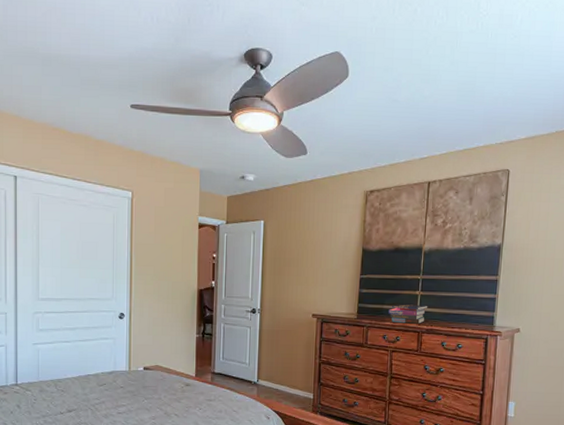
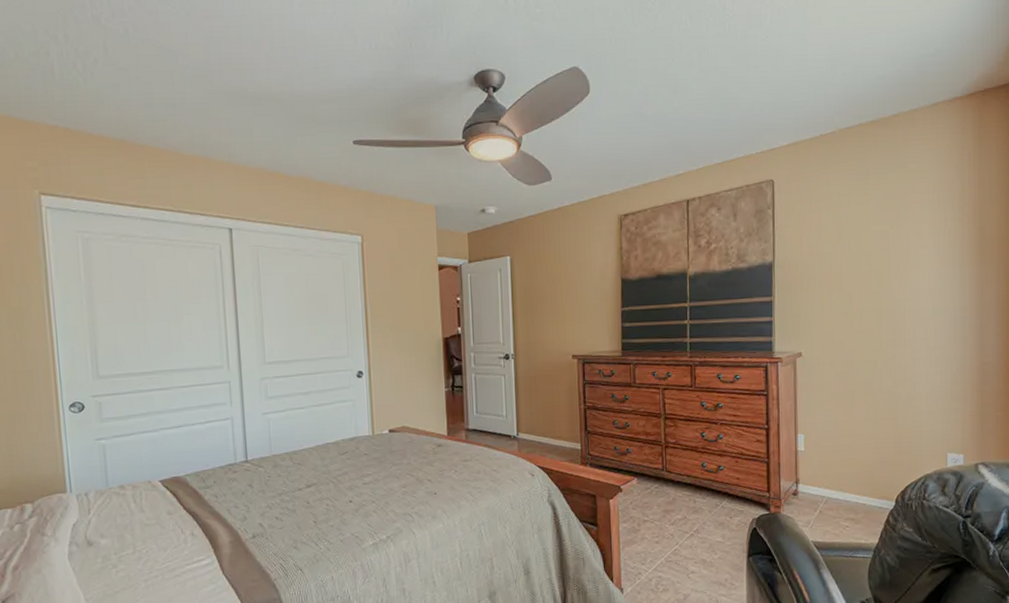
books: present [388,304,427,324] -> none [656,335,698,358]

